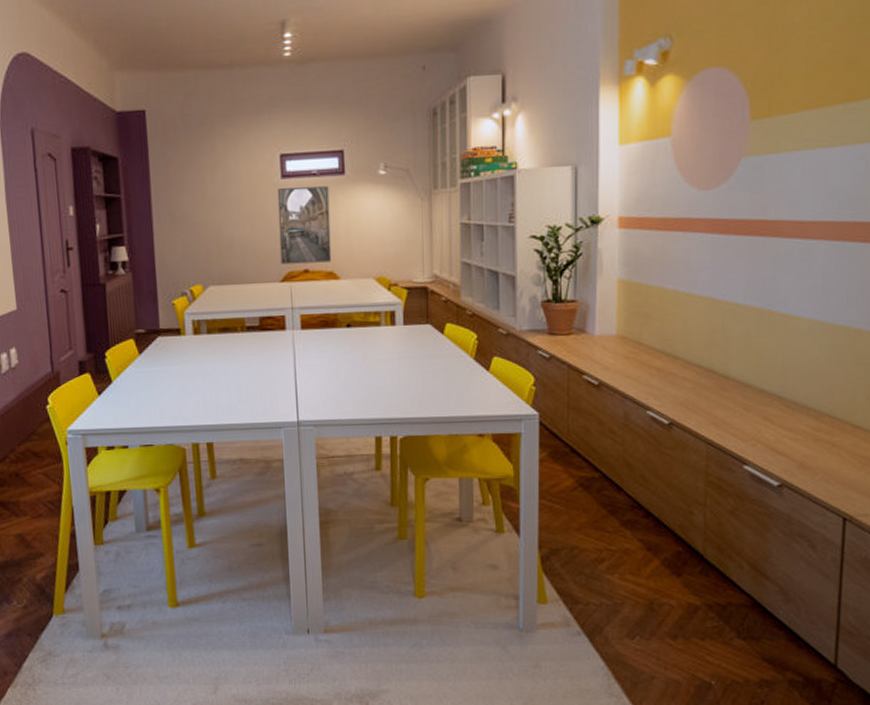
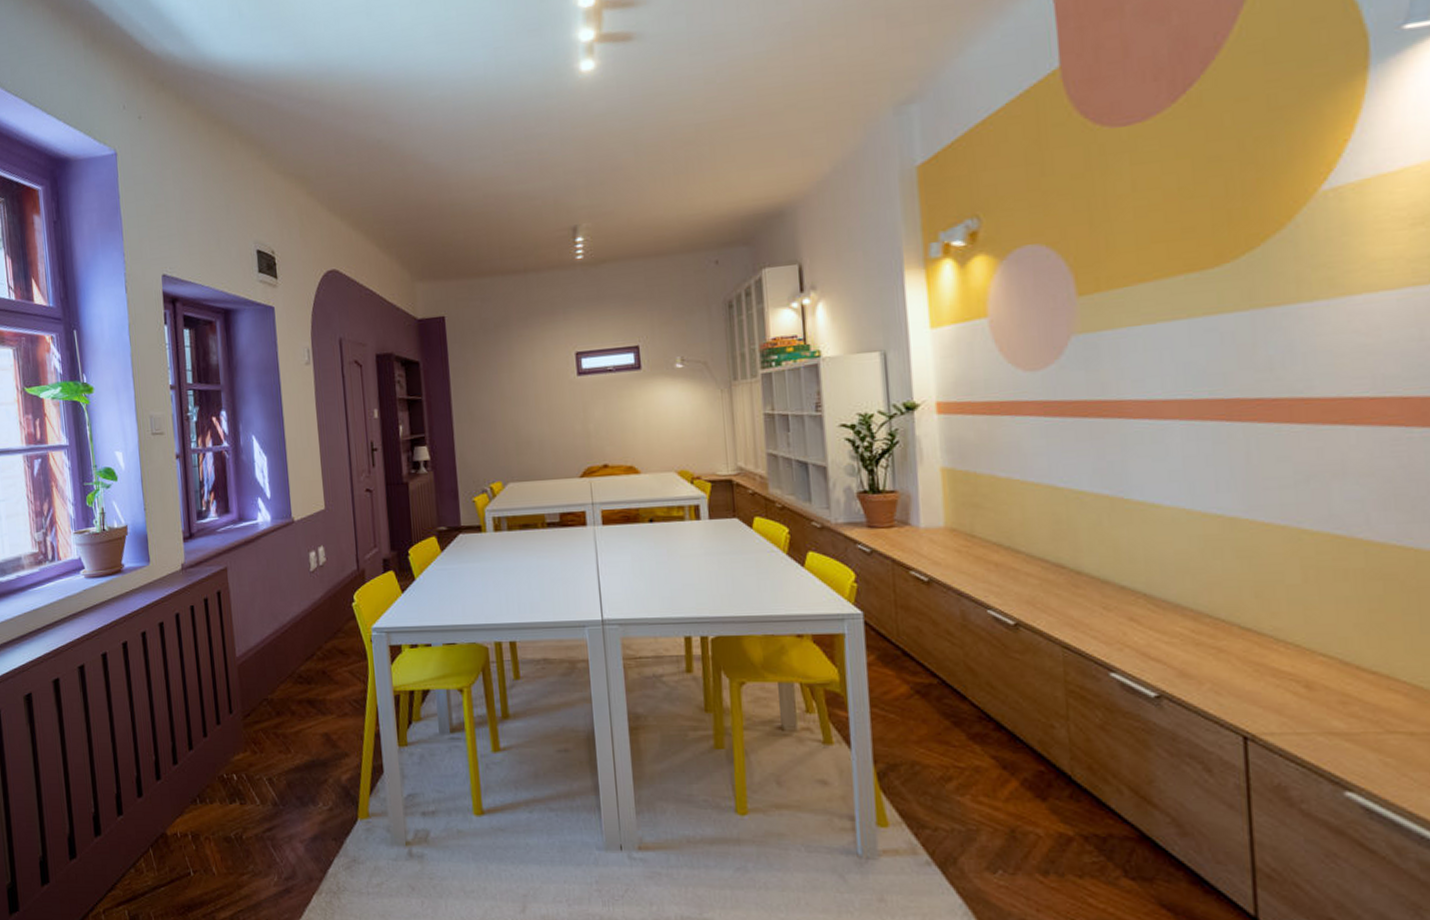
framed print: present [277,186,332,265] -> none [573,381,631,460]

